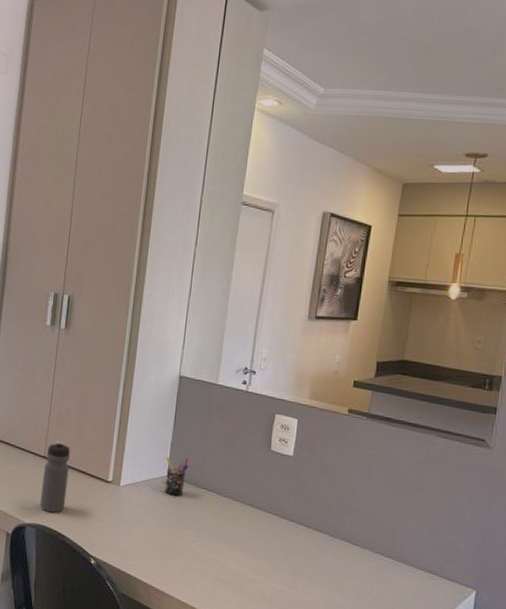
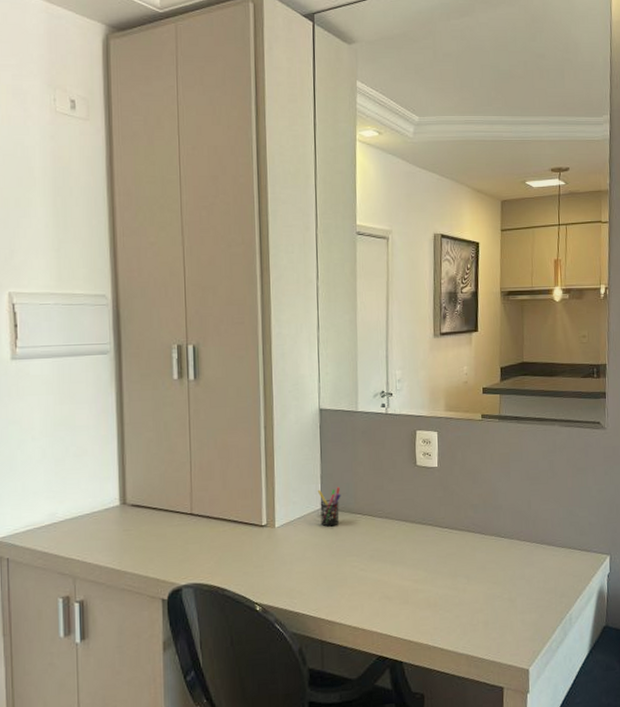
water bottle: present [39,440,70,513] -> none [192,494,221,569]

